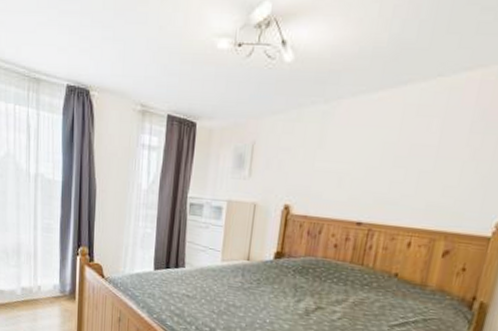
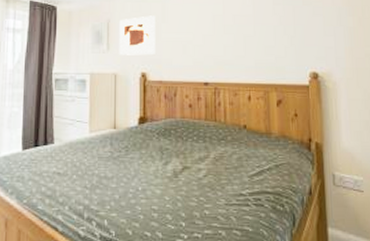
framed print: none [261,139,310,186] -> present [119,15,155,55]

